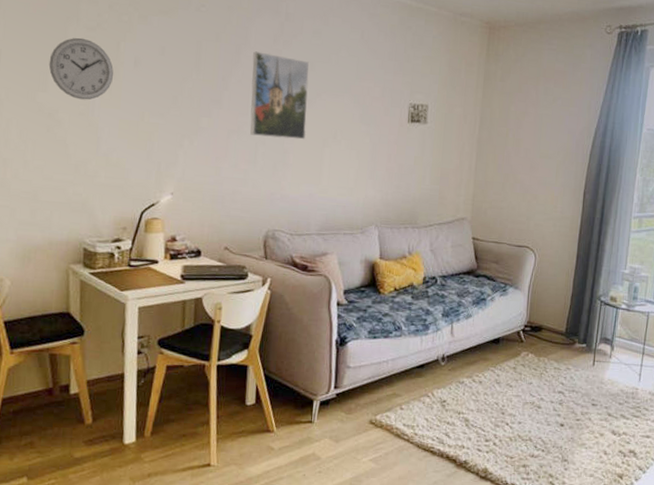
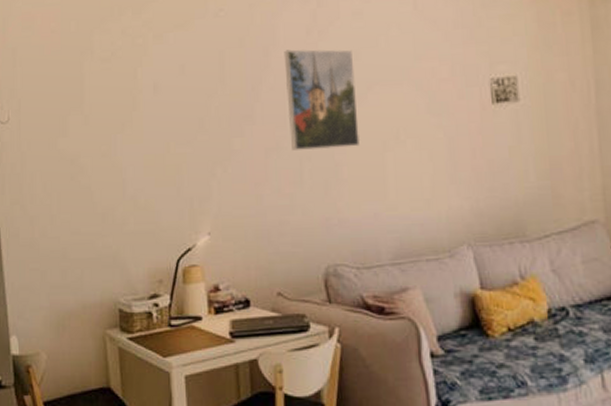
wall clock: present [48,37,113,100] -> none [67,71,132,140]

